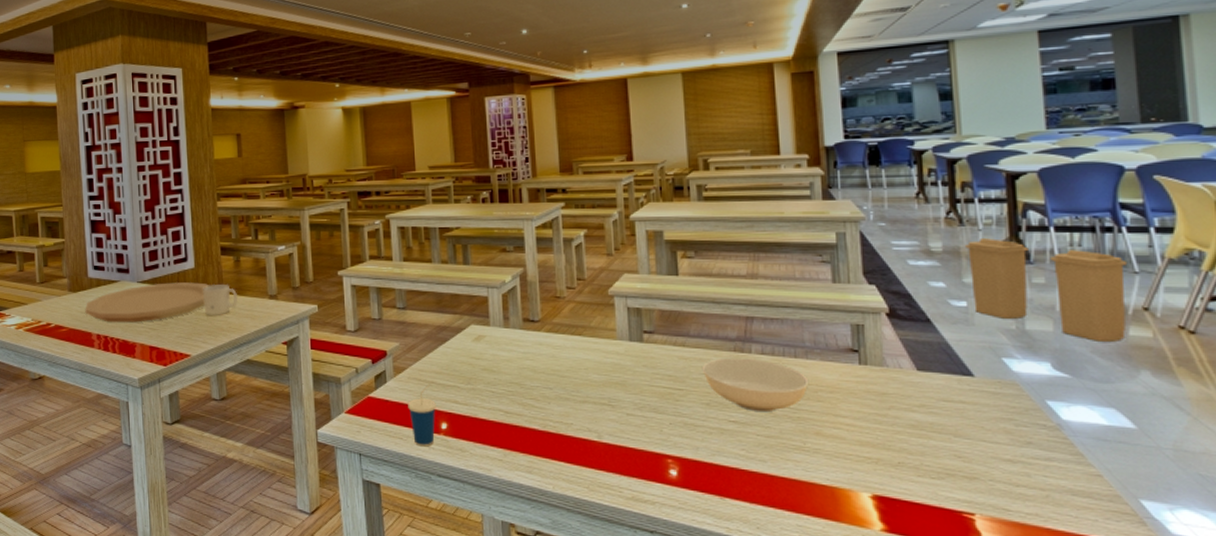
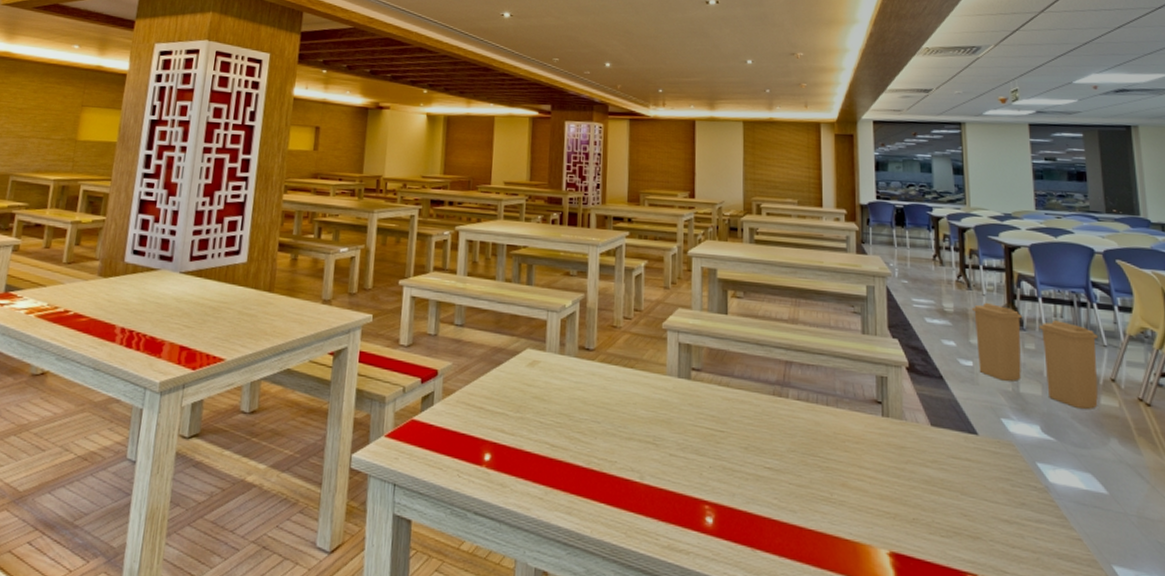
tray: present [85,282,210,323] -> none [112,276,260,318]
mug: present [203,285,238,317] -> none [248,282,290,318]
cup: present [408,383,436,447] -> none [452,409,482,480]
bowl: present [701,357,809,411] -> none [743,401,838,460]

